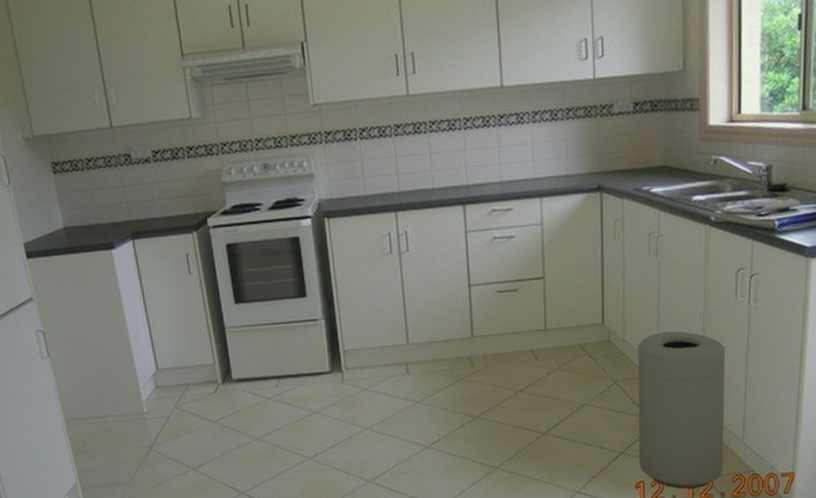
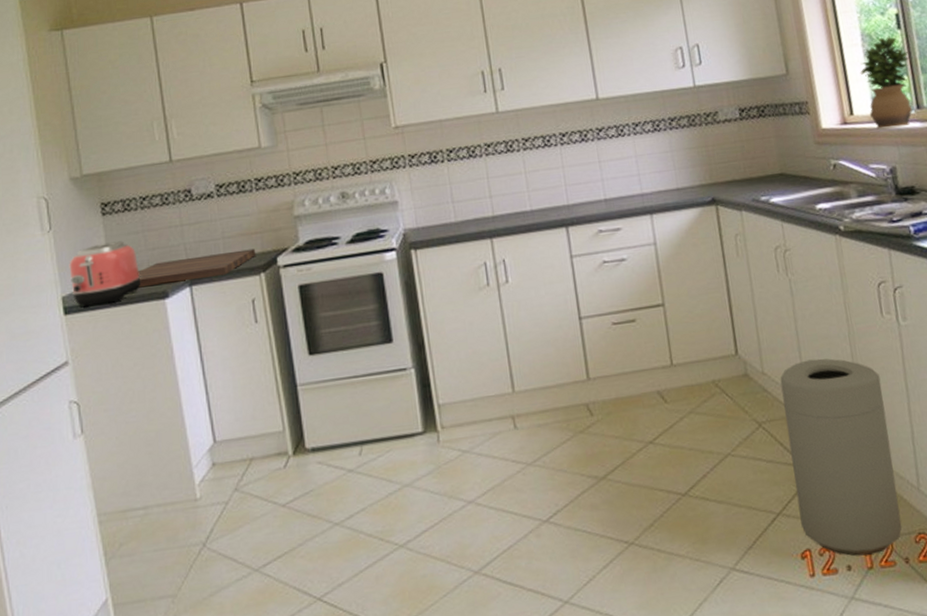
toaster: none [27,197,91,253] -> present [69,241,141,308]
cutting board: none [87,210,189,239] -> present [138,248,257,288]
potted plant: none [754,36,804,129] -> present [860,36,913,130]

